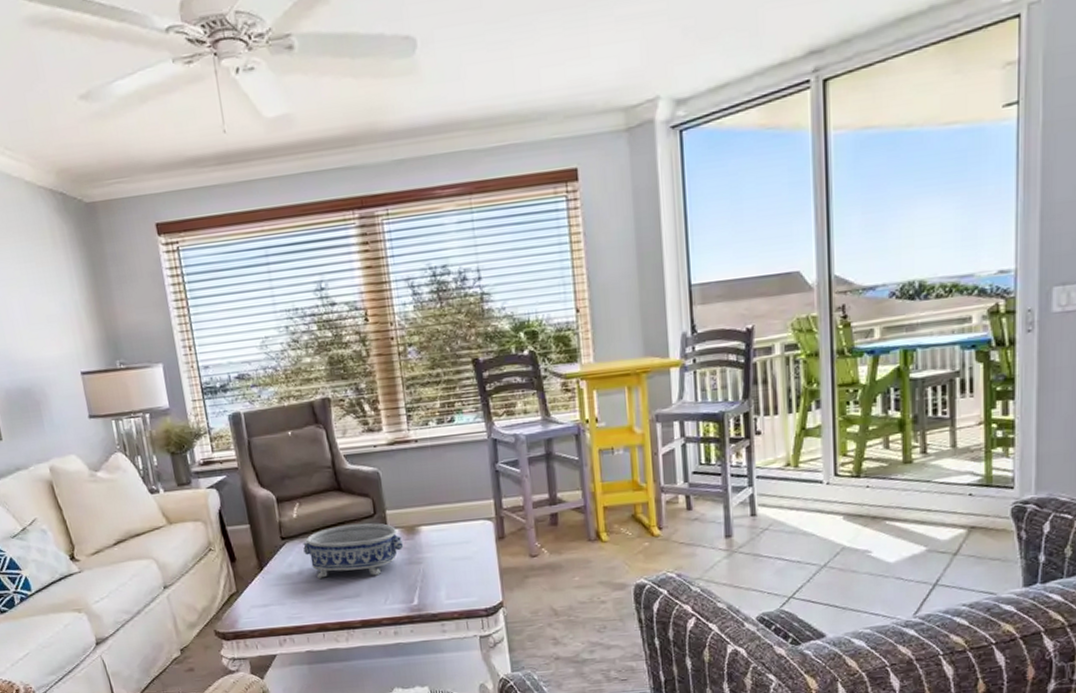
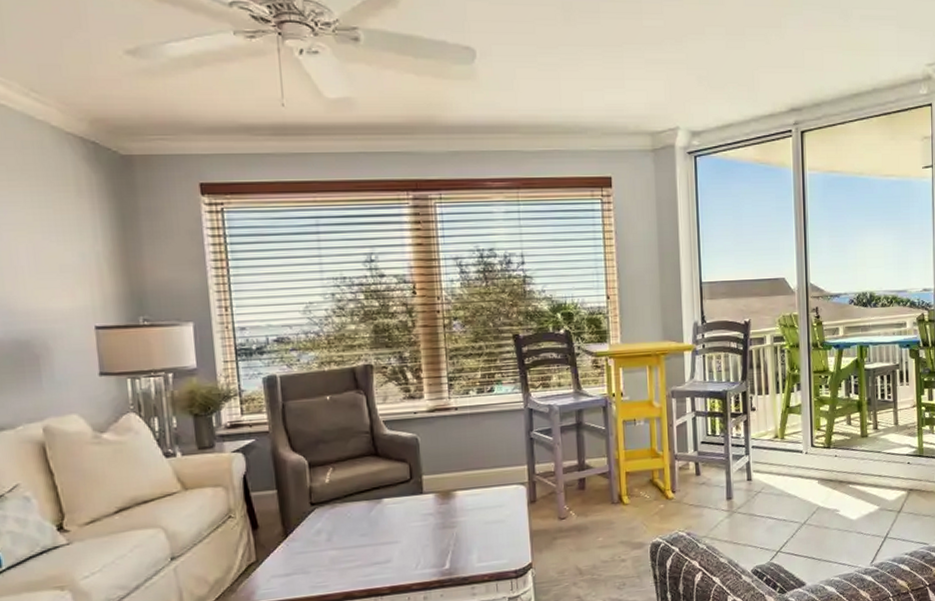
decorative bowl: present [303,523,404,579] -> none [333,488,438,545]

